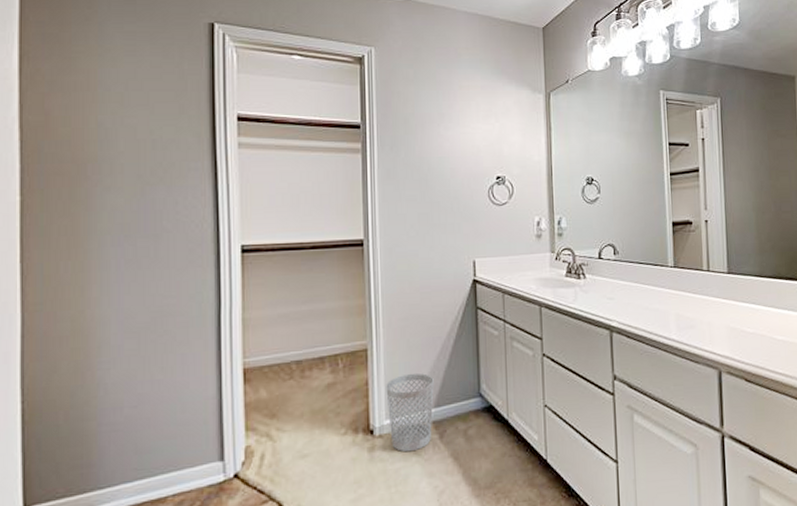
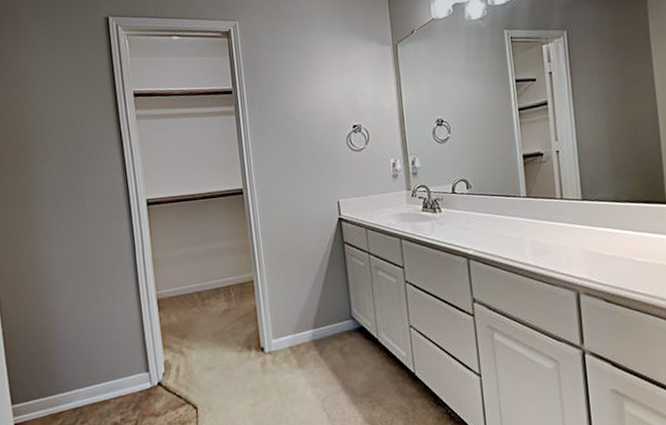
wastebasket: present [386,373,434,452] -> none [271,300,313,366]

